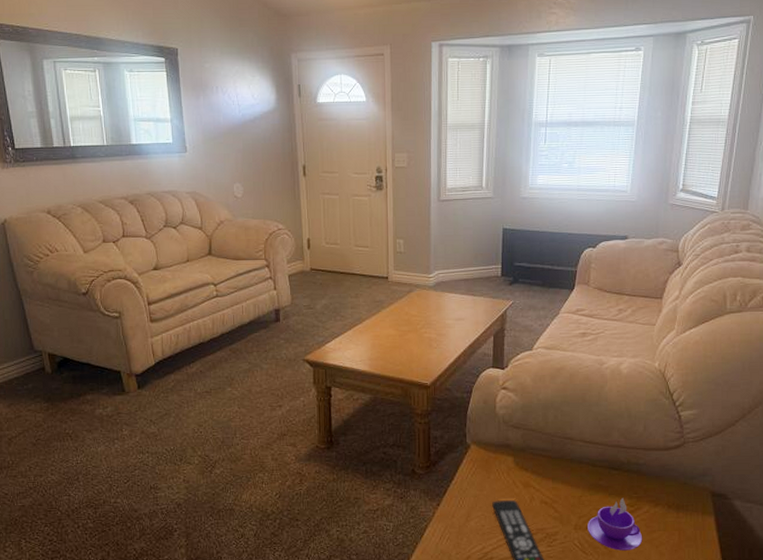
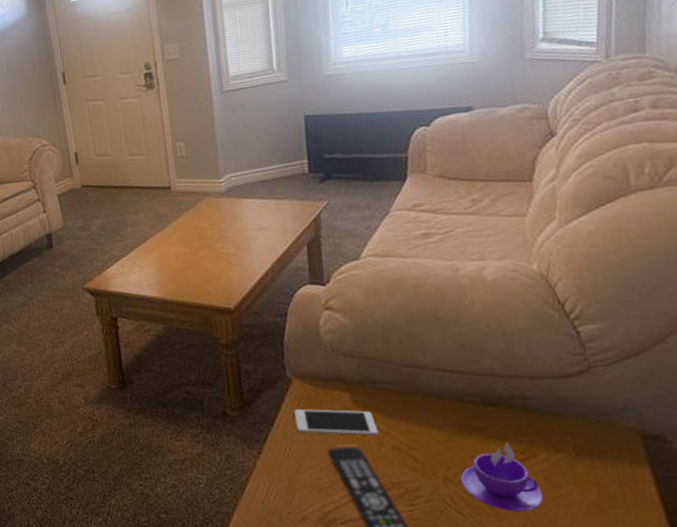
cell phone: none [469,469,532,492] -> present [294,409,379,436]

